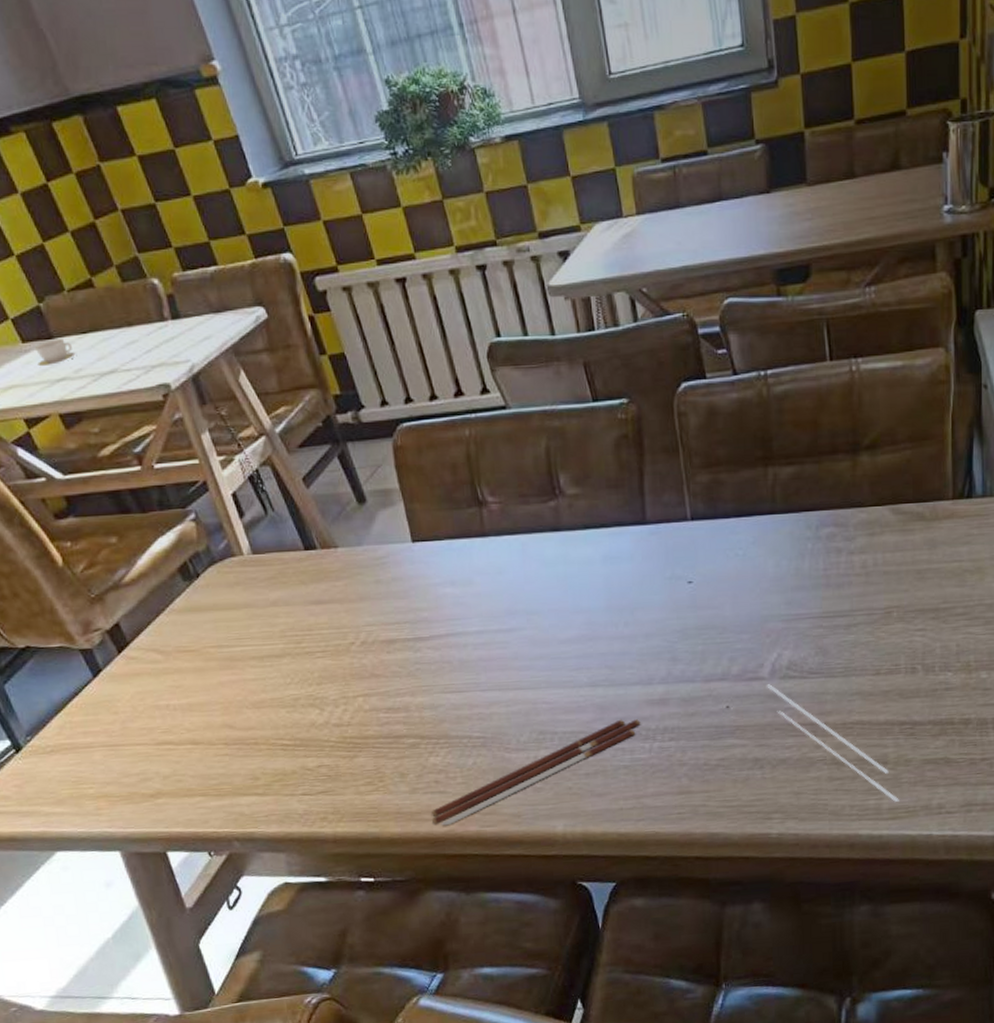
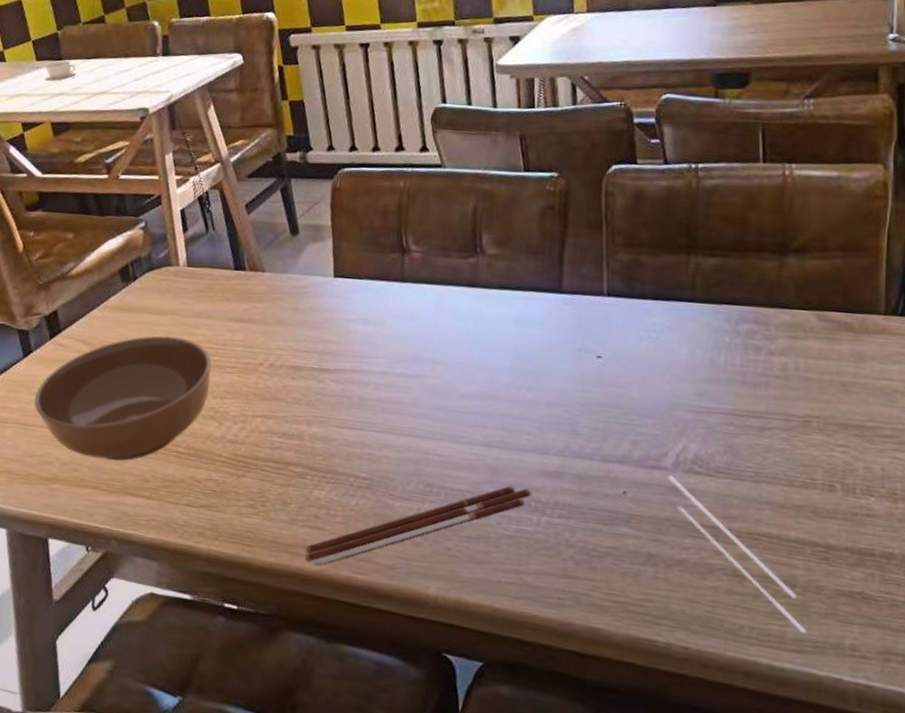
bowl: none [116,629,304,766] -> present [34,335,212,461]

